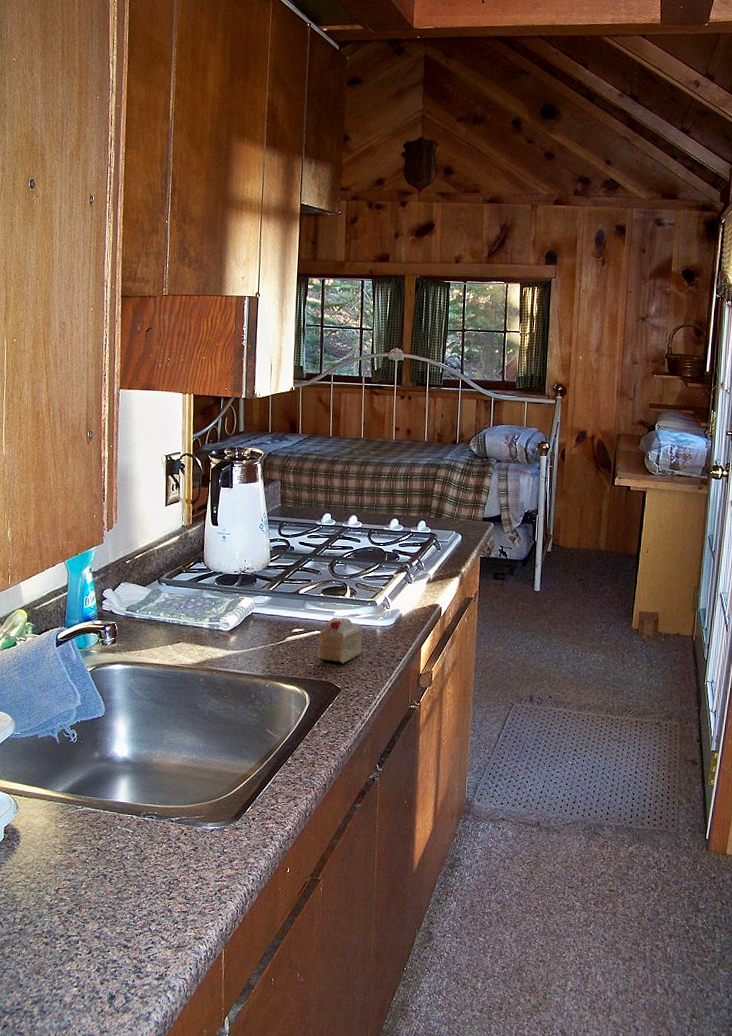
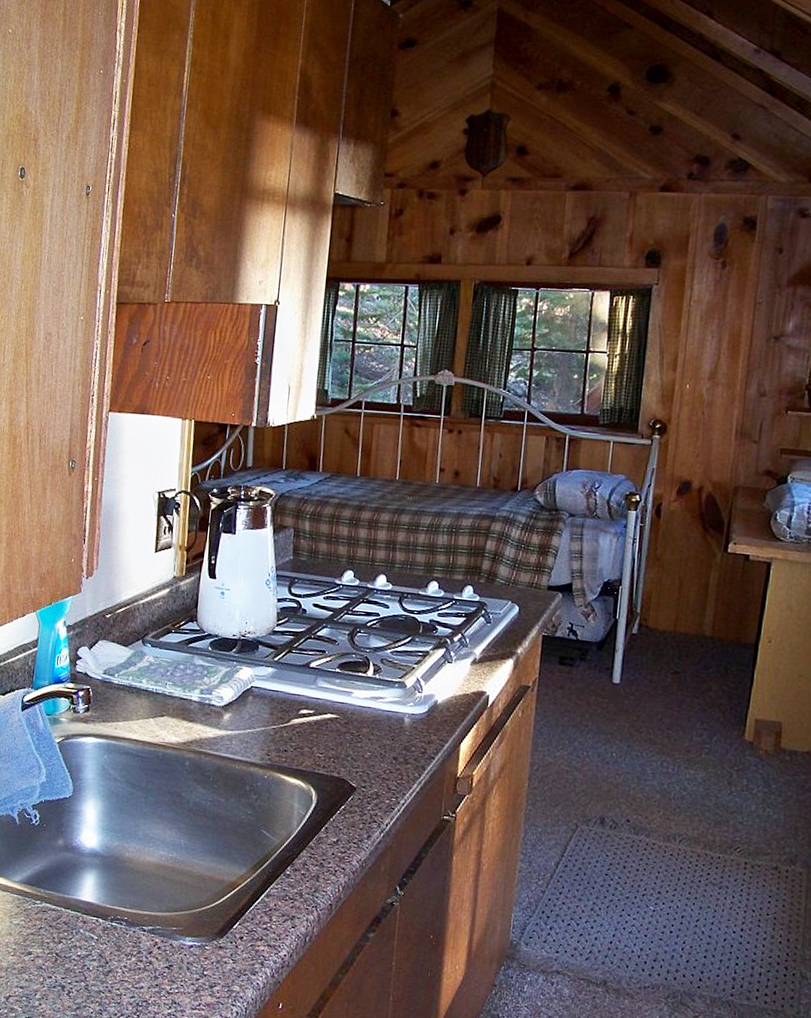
cake slice: present [317,617,363,664] -> none [328,698,388,757]

